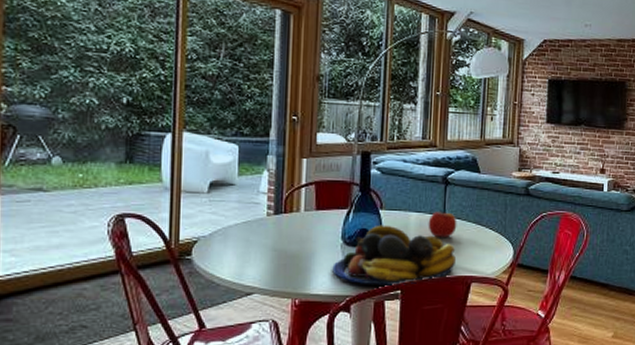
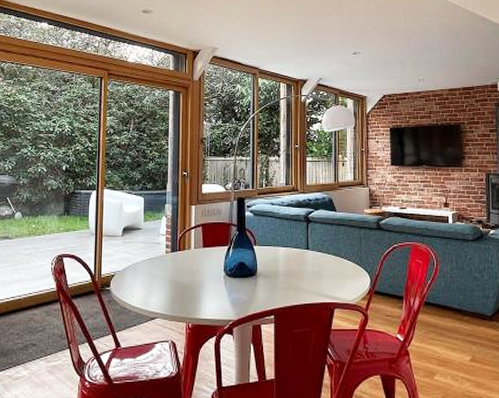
fruit bowl: present [332,225,456,285] -> none [217,258,319,311]
apple: present [428,209,457,238] -> none [294,244,319,269]

